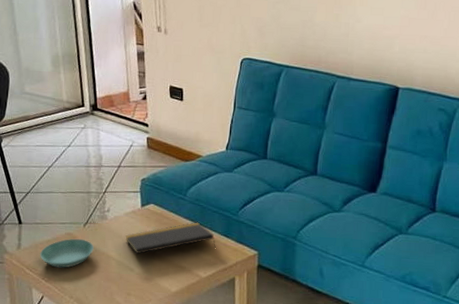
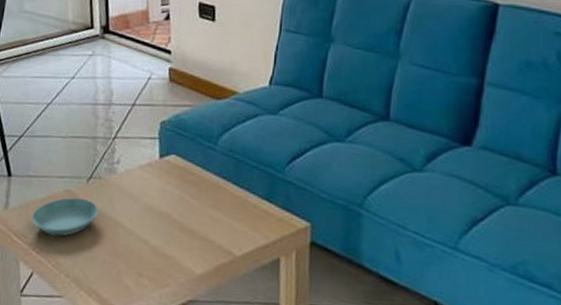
notepad: present [125,222,216,254] -> none [138,180,255,221]

